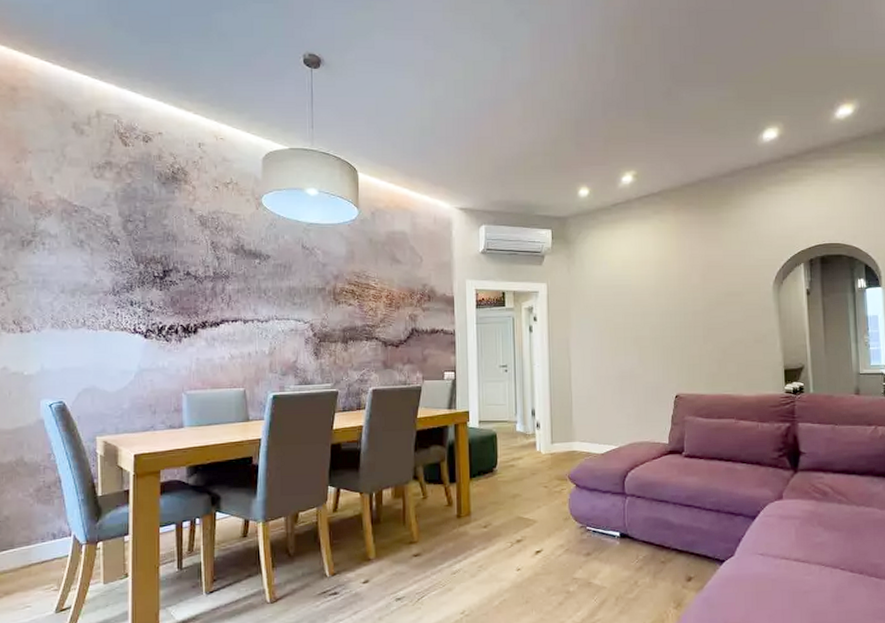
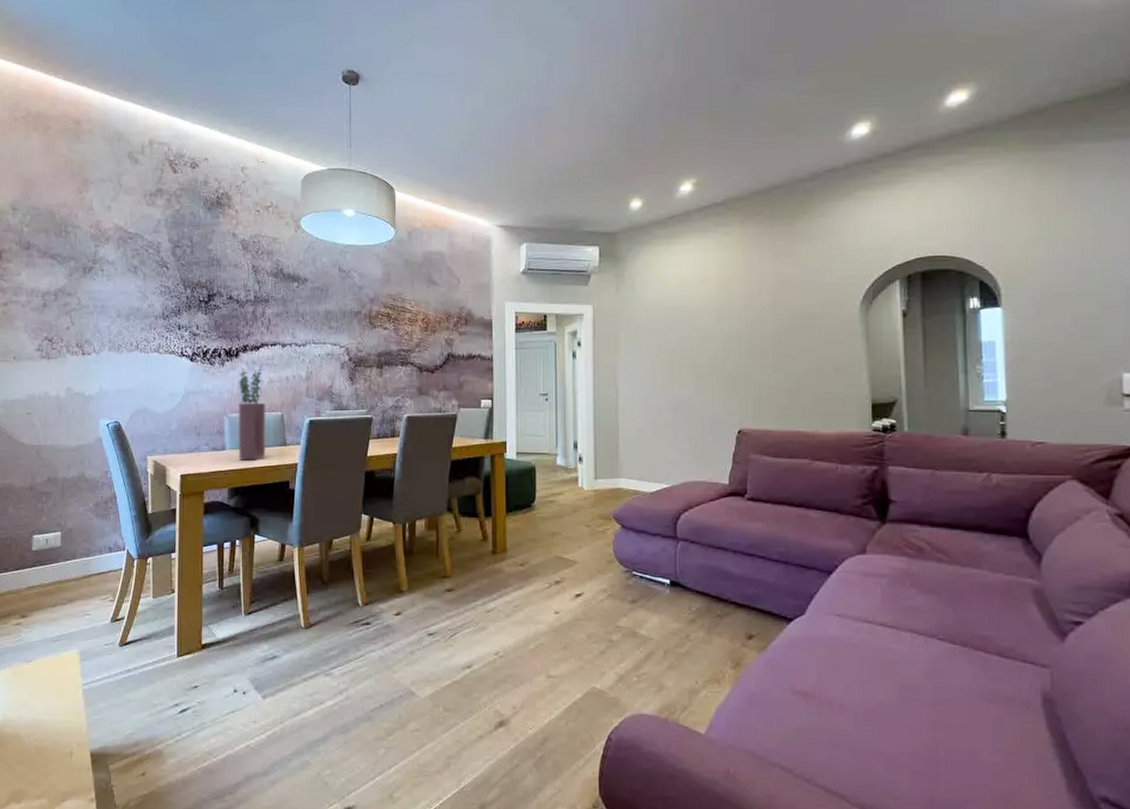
vase: none [197,341,228,438] -> present [238,364,266,460]

